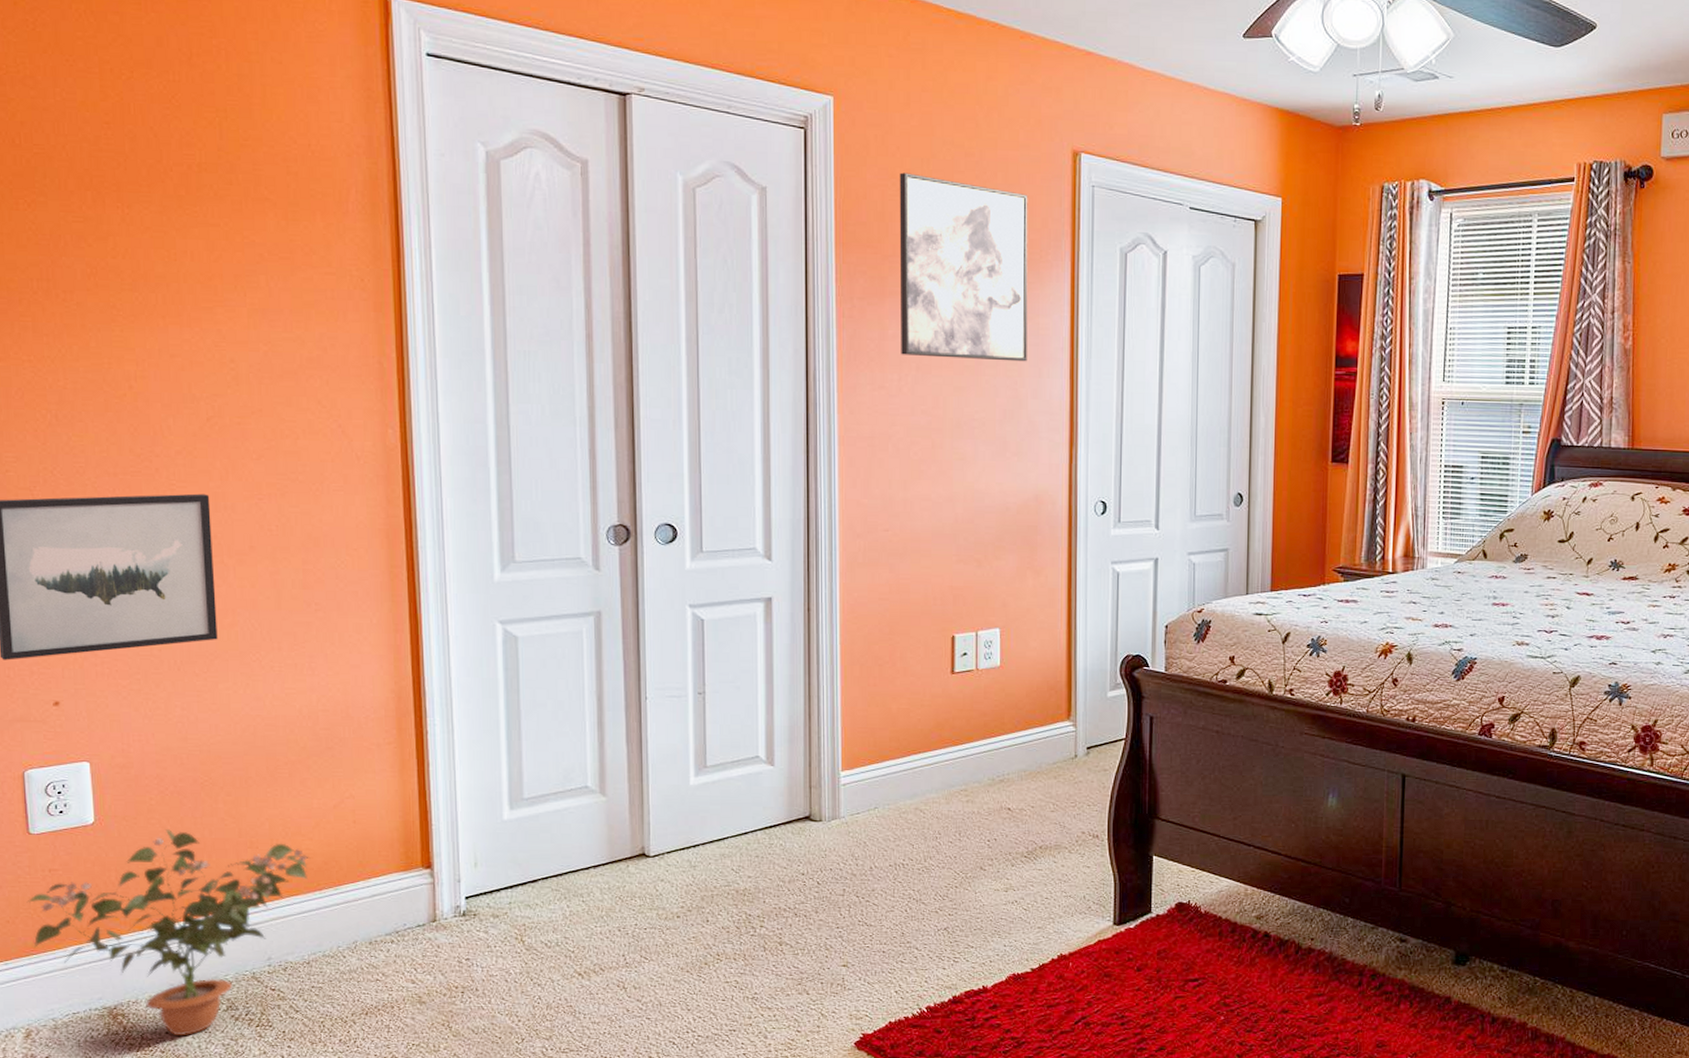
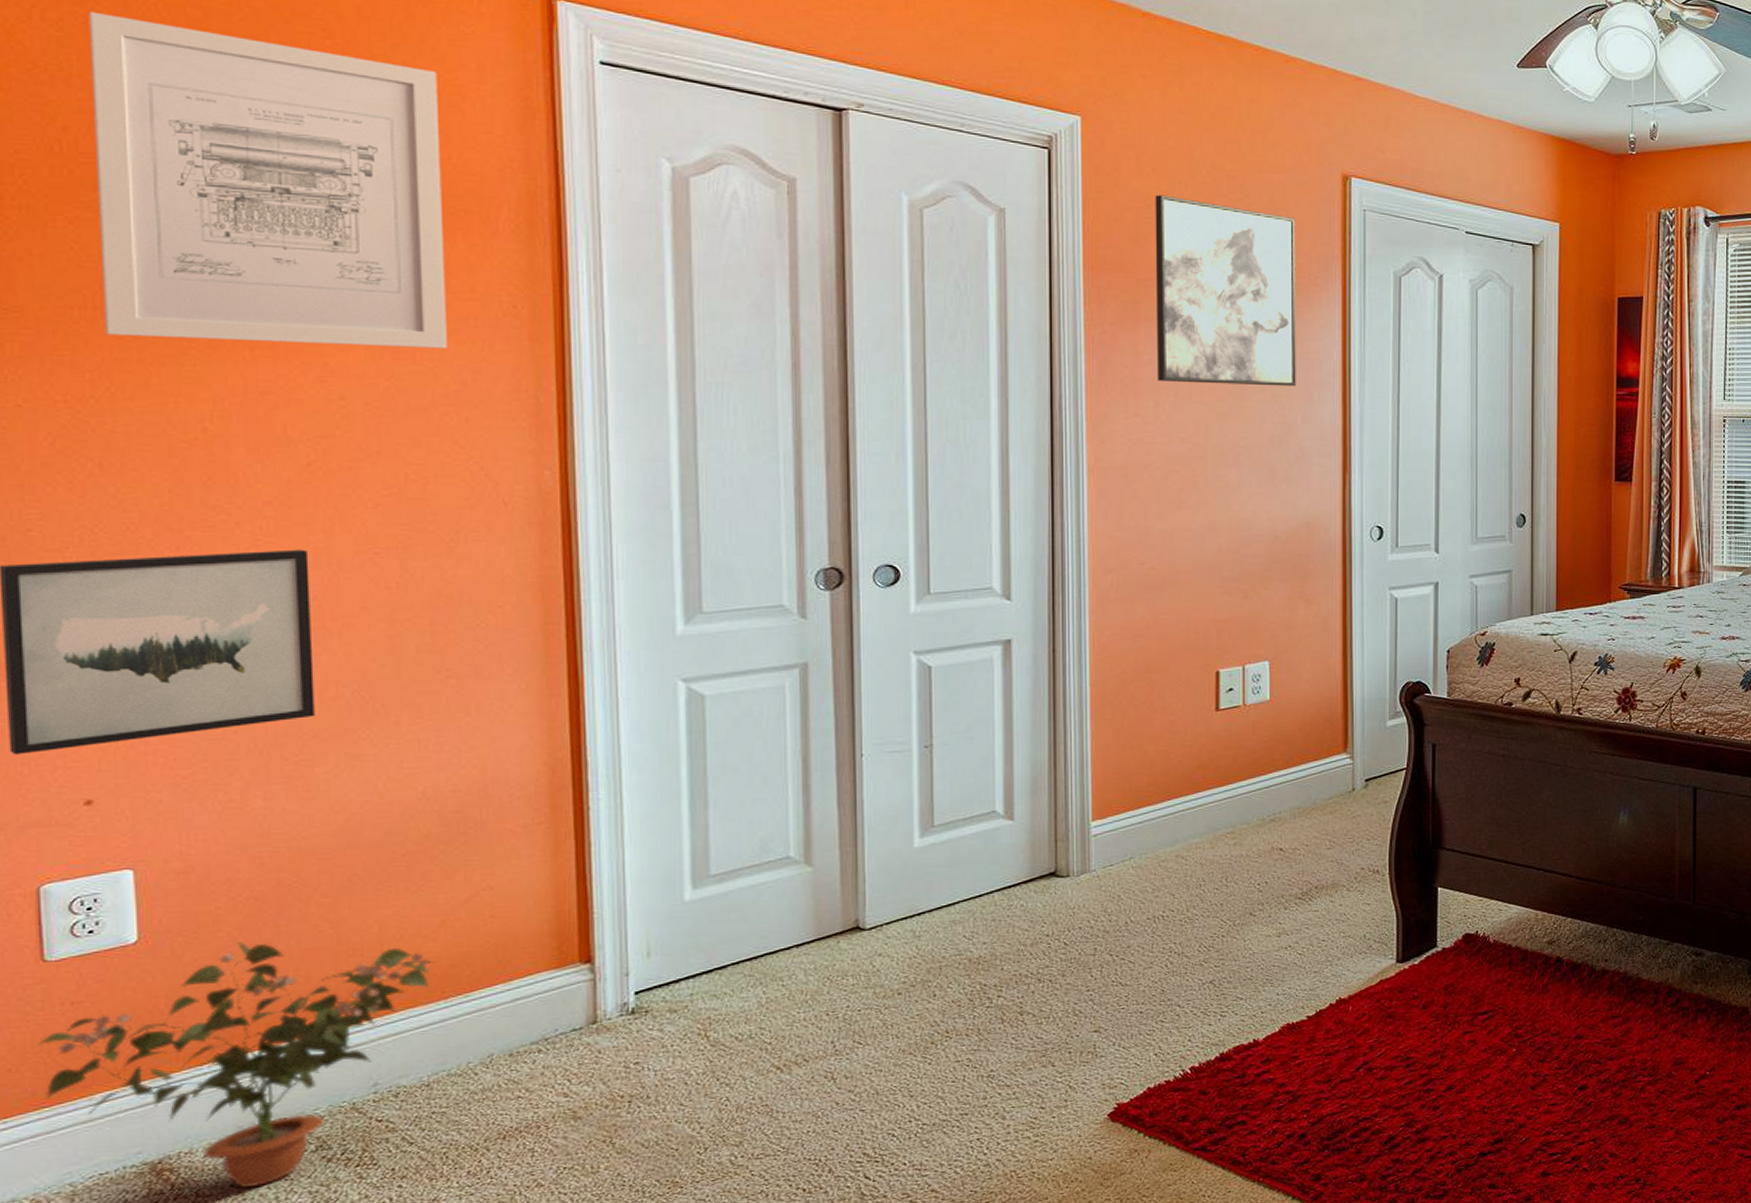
wall art: none [36,19,311,318] -> present [89,11,447,349]

